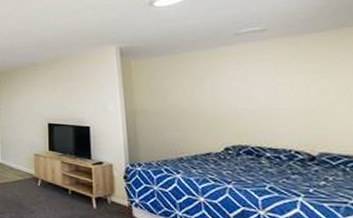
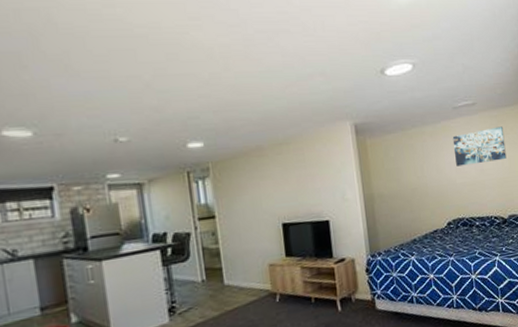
wall art: none [233,53,315,92] -> present [452,126,507,167]

